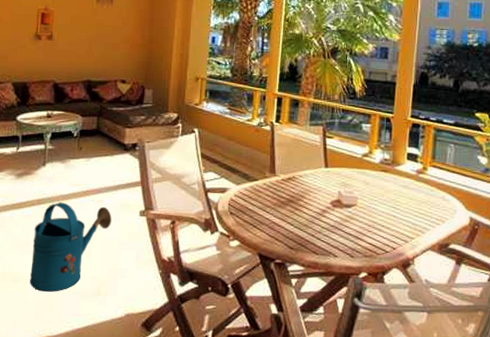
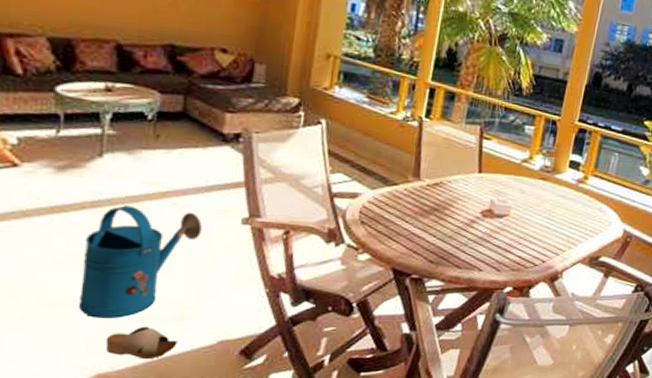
sandal: none [47,299,96,328] -> present [105,326,177,360]

